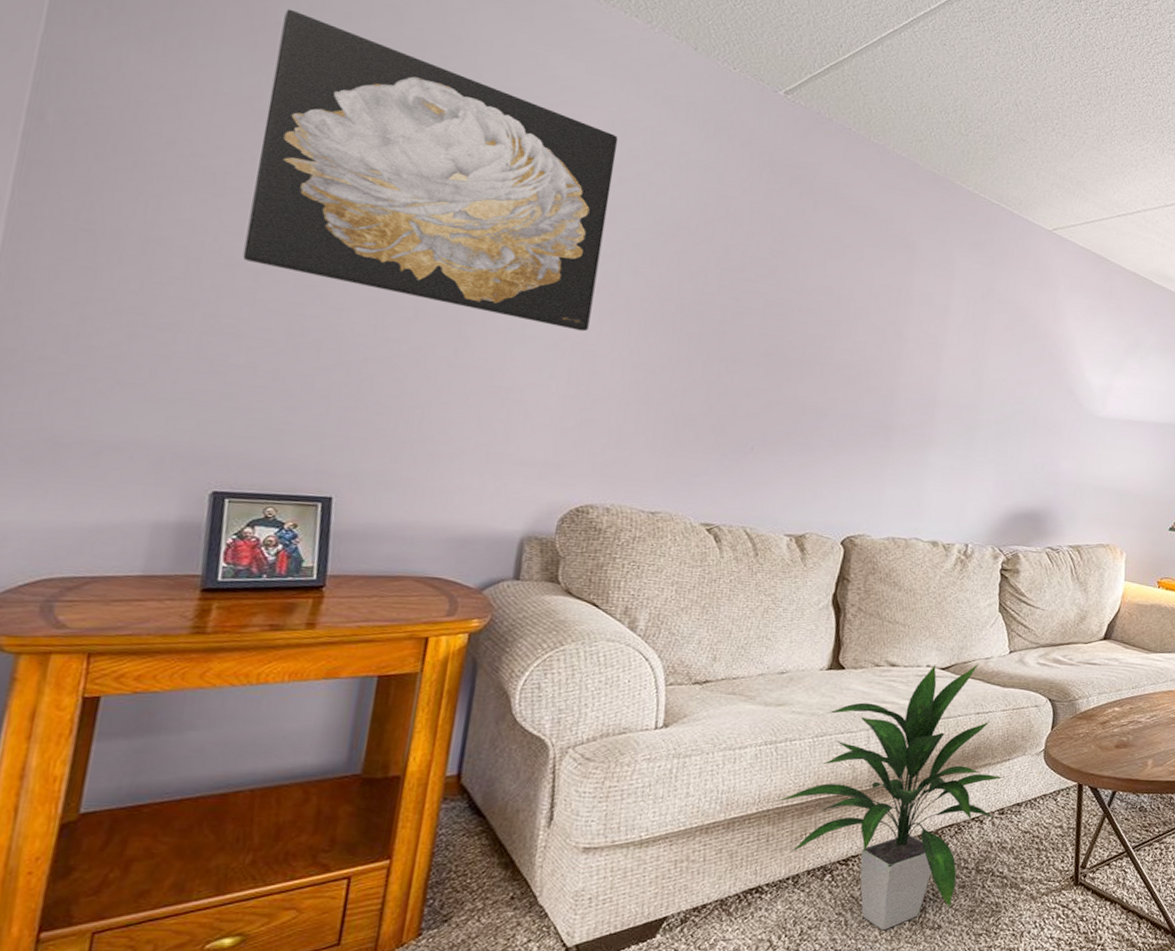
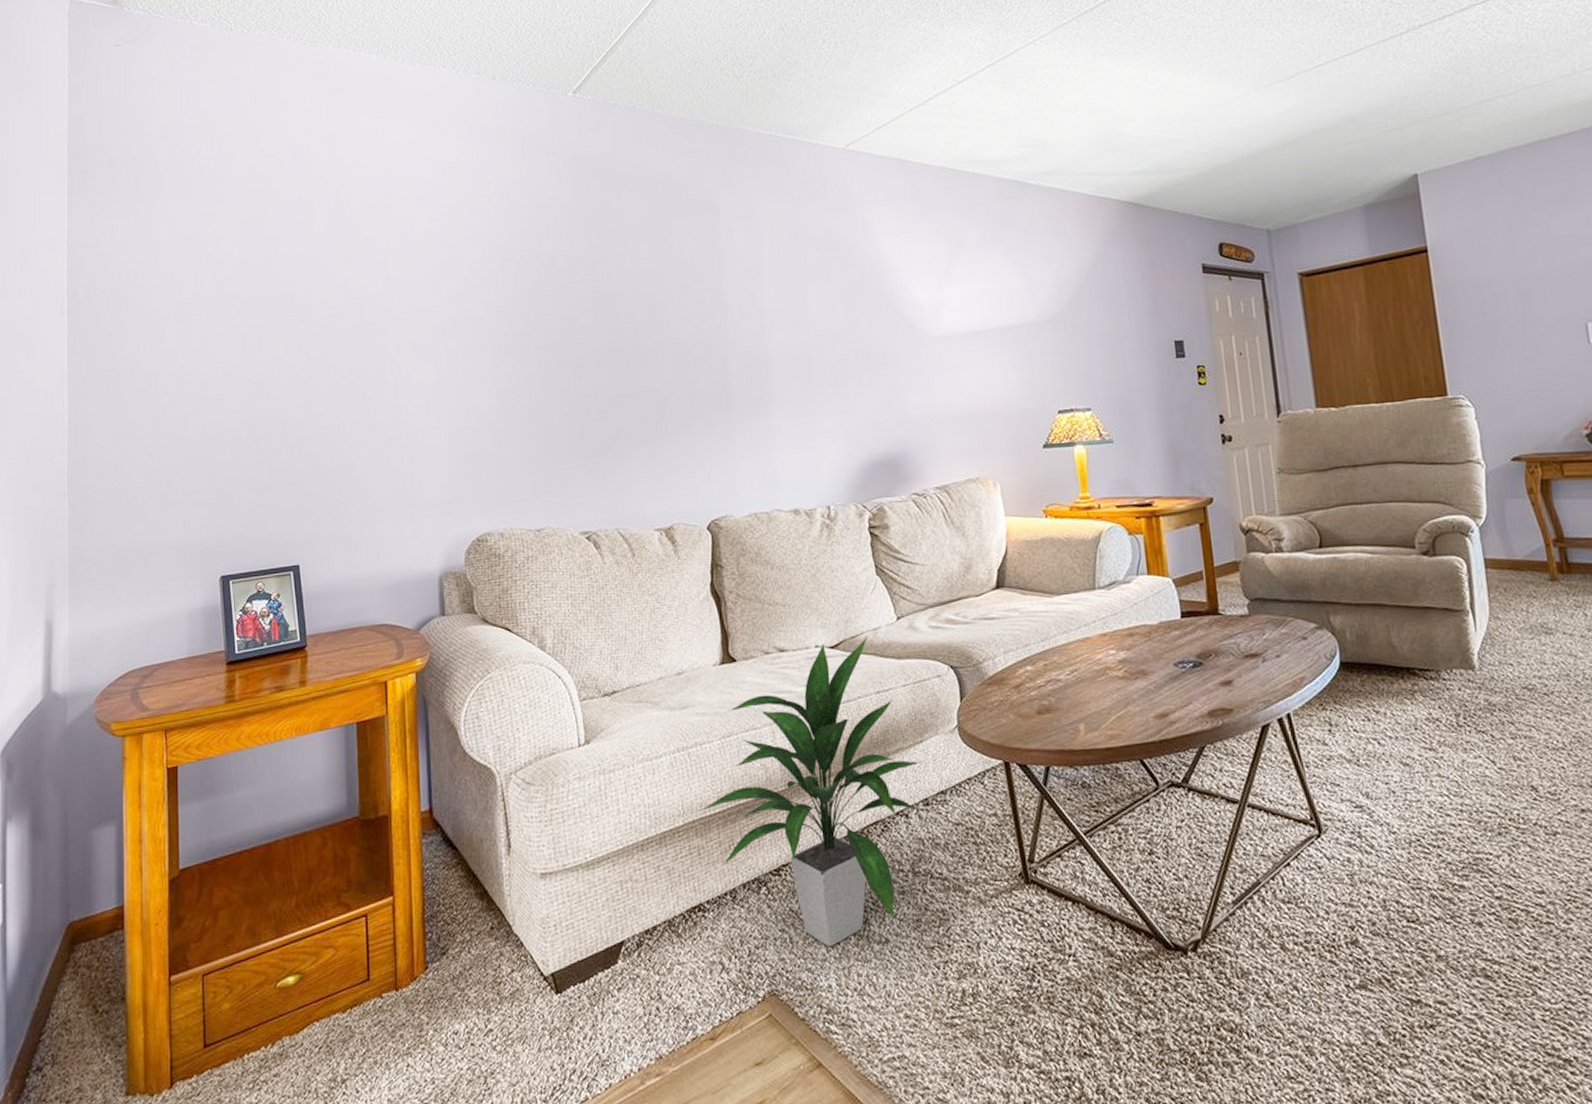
wall art: present [242,8,619,332] -> none [205,153,457,374]

